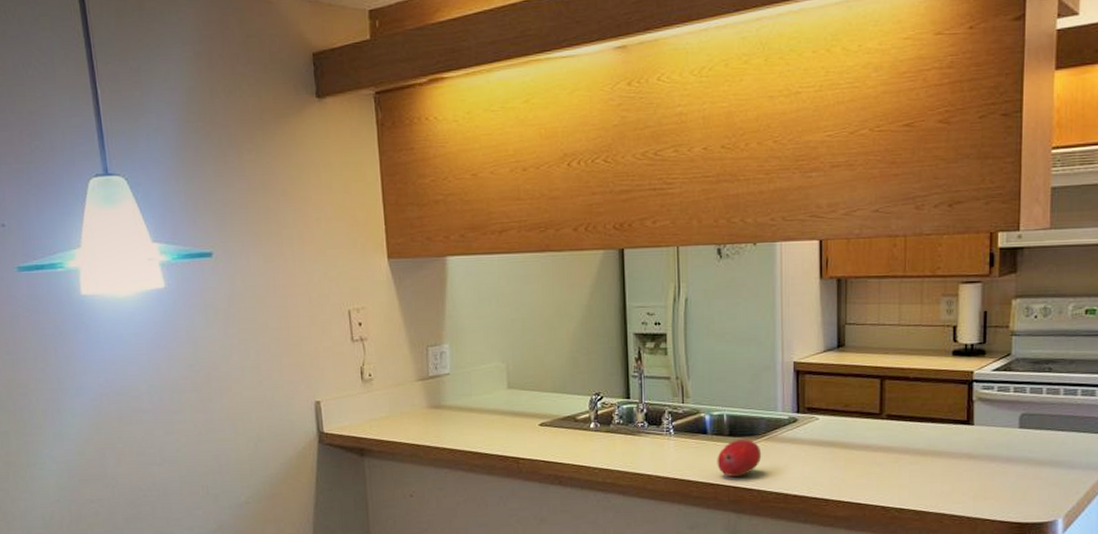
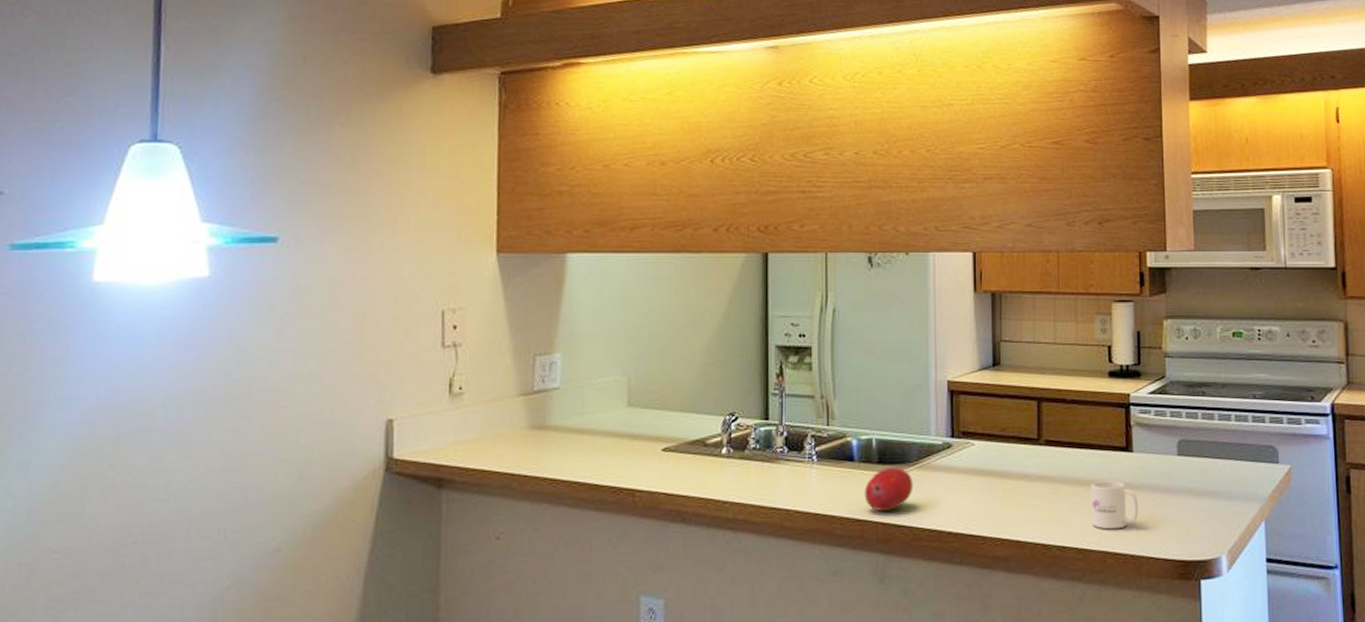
mug: none [930,451,978,495] -> present [1091,481,1139,530]

